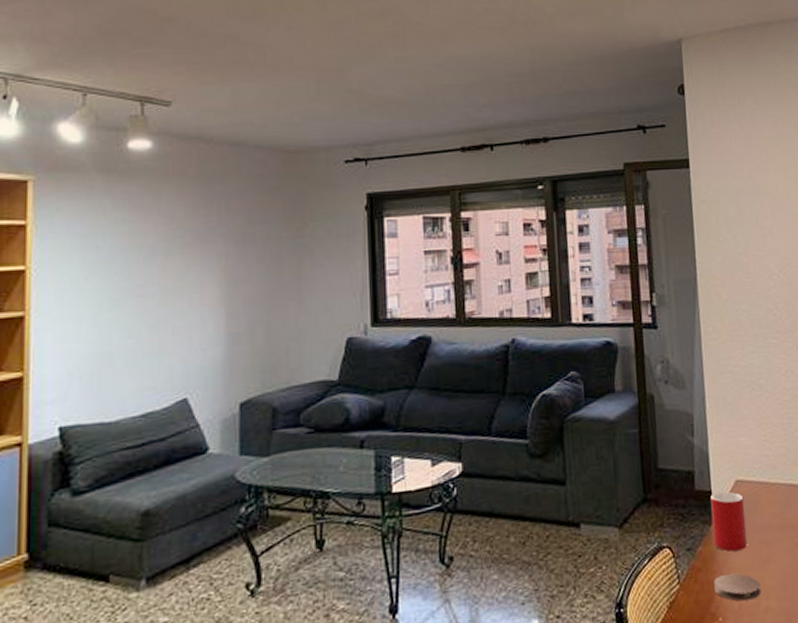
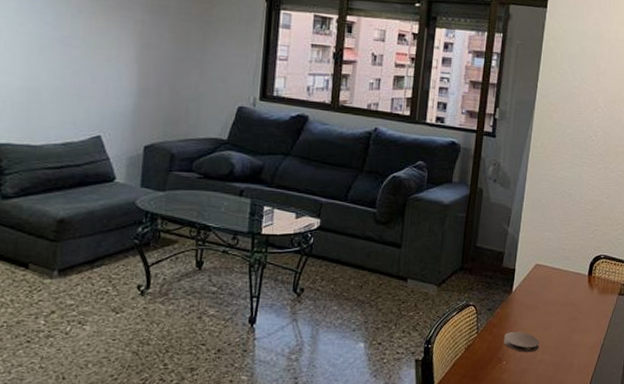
cup: present [710,491,748,552] -> none [509,271,540,316]

